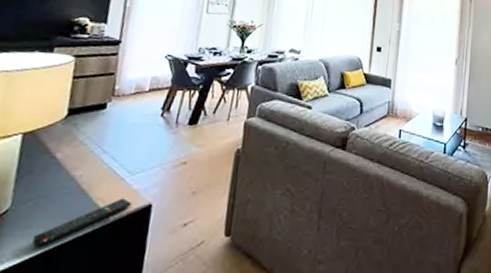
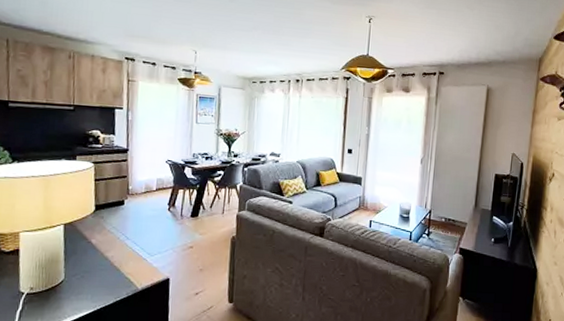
remote control: present [32,198,132,247] -> none [84,273,154,307]

